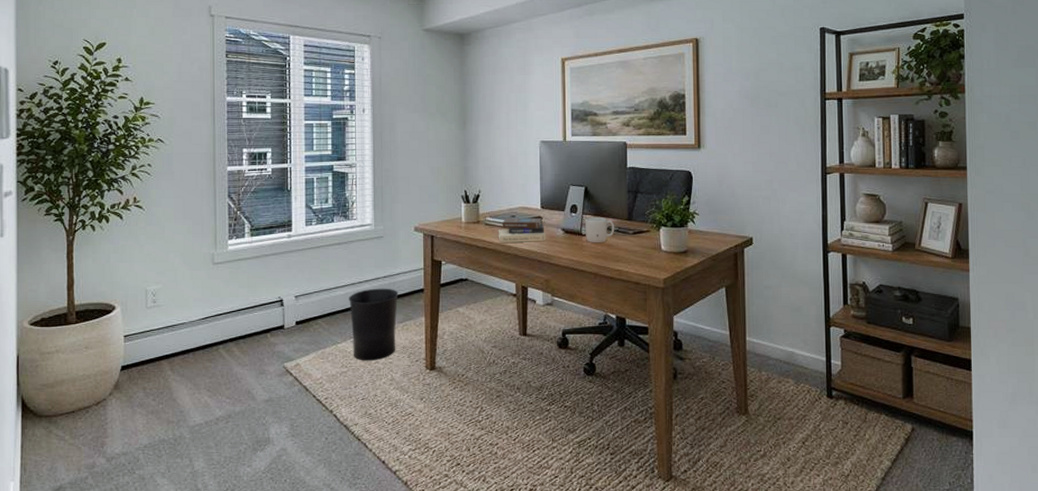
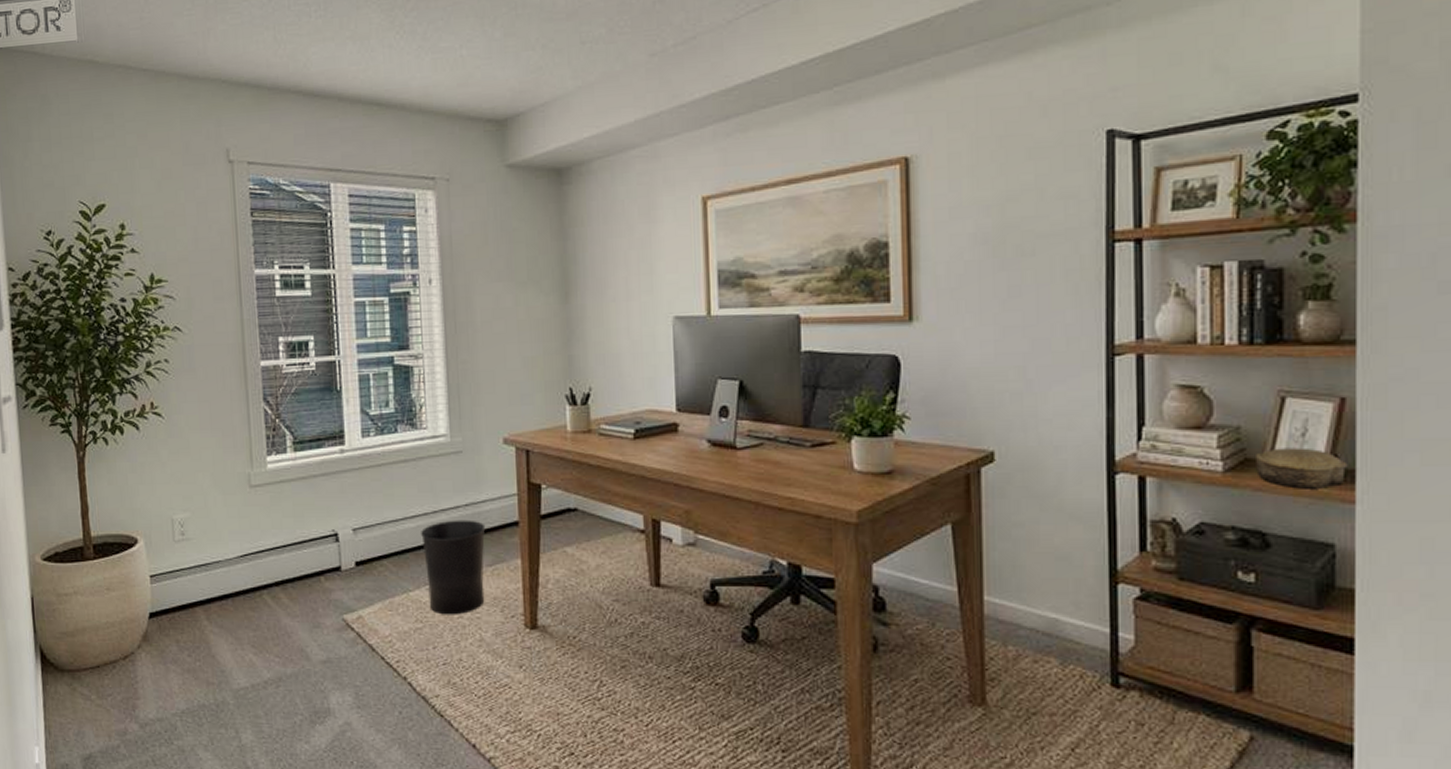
books: present [498,217,546,243] -> none [617,424,685,459]
mug: present [584,217,615,243] -> none [739,423,784,460]
decorative box: none [911,235,964,262] -> present [1254,447,1348,489]

